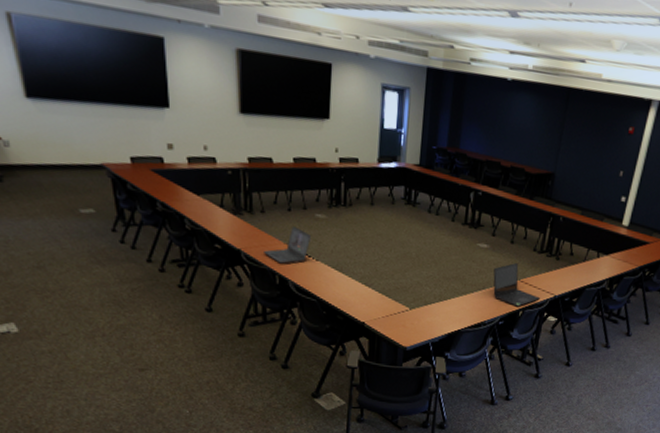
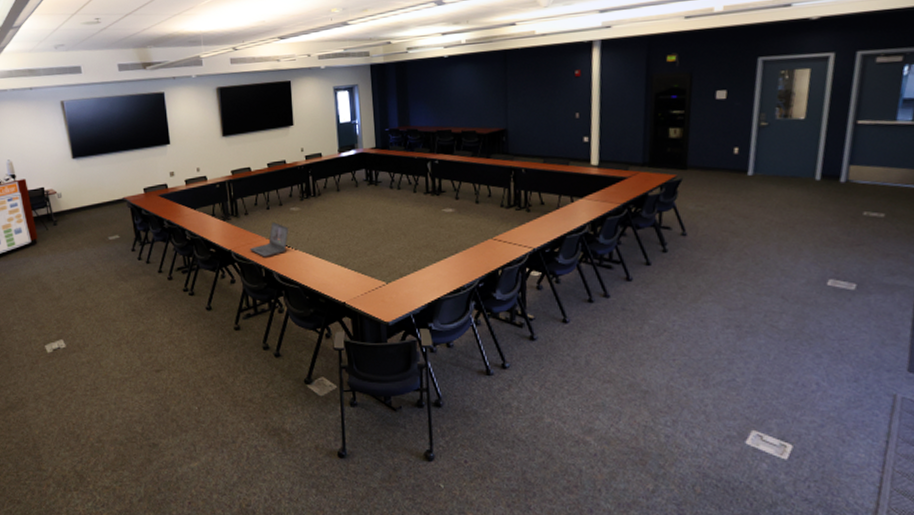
laptop: present [493,262,540,307] -> none [463,221,518,266]

